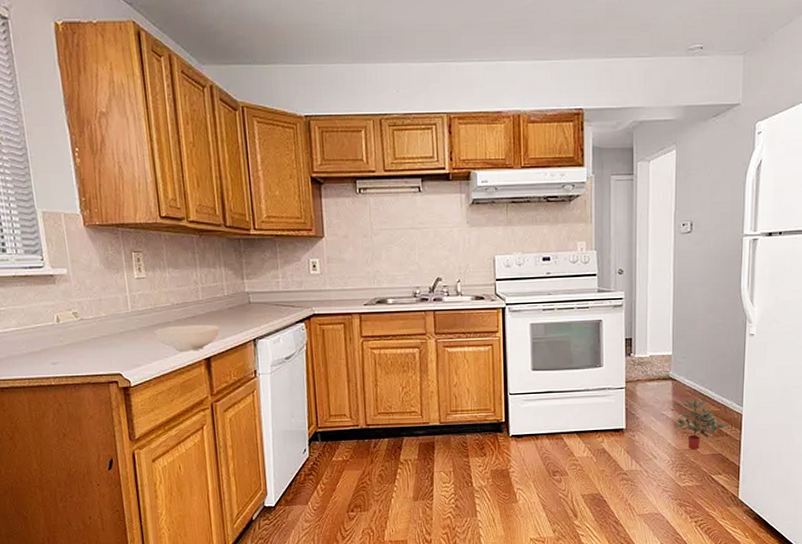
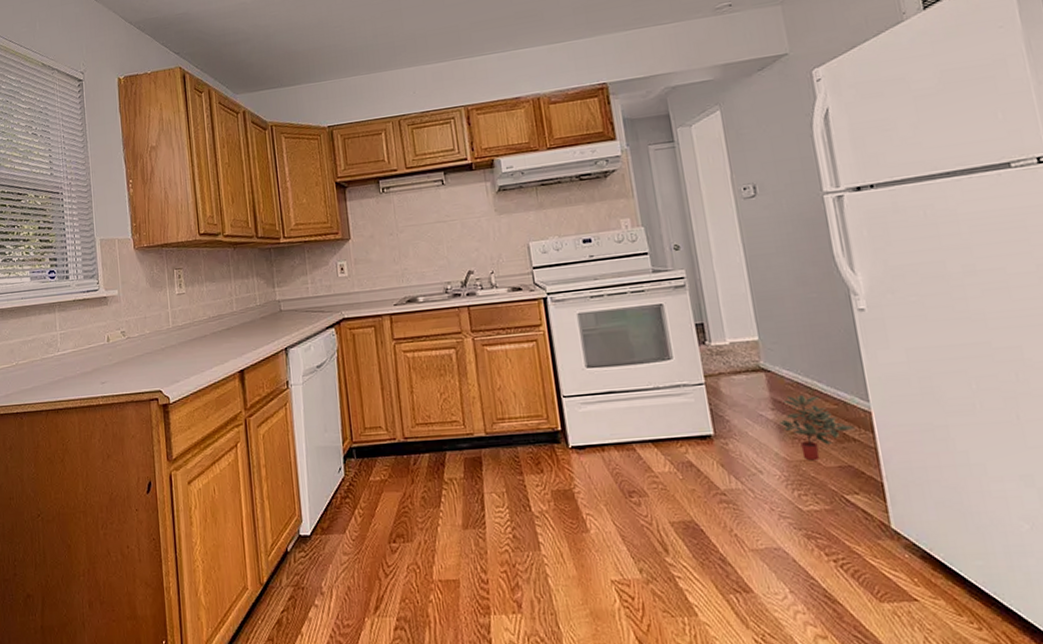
bowl: present [153,324,221,352] -> none [191,335,254,365]

